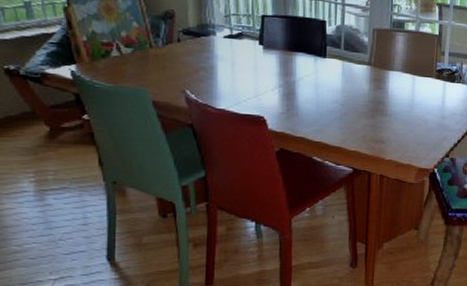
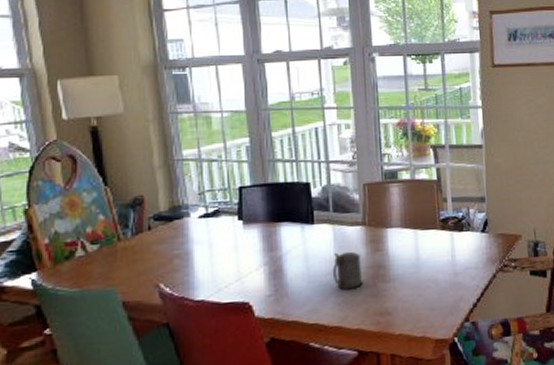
beer stein: none [338,85,364,118] -> present [333,251,363,290]

